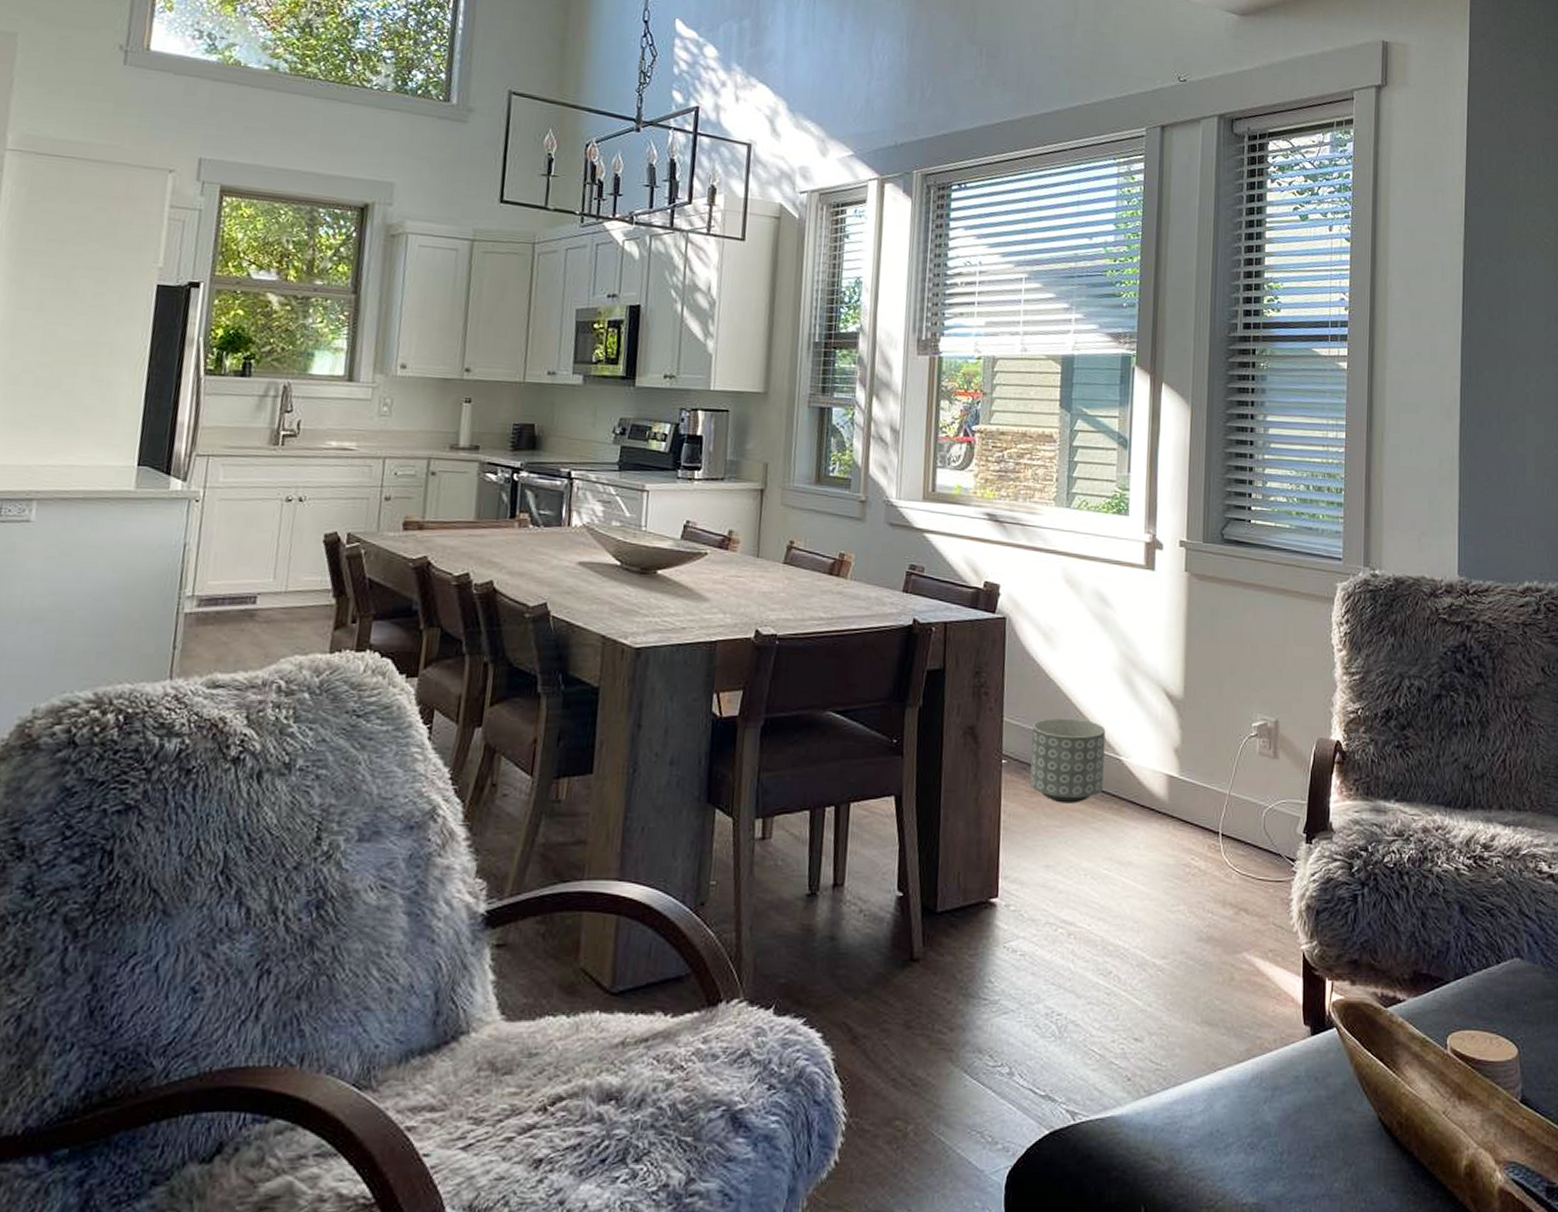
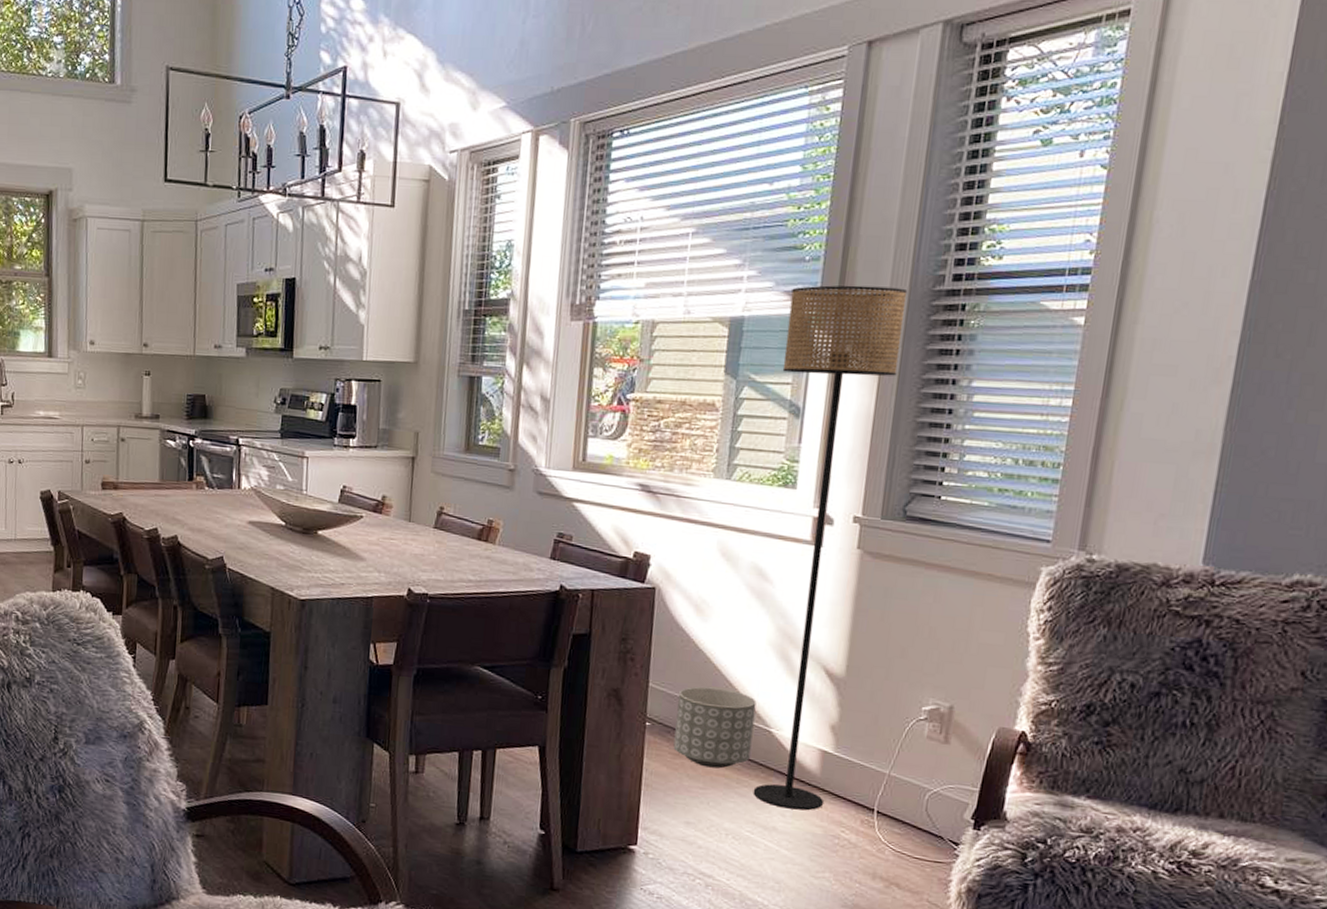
floor lamp: none [1108,329,1209,840] -> present [753,285,908,811]

